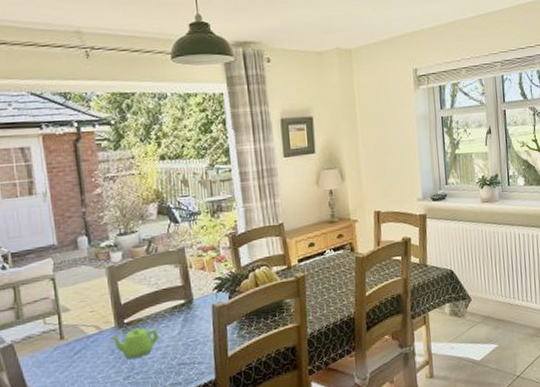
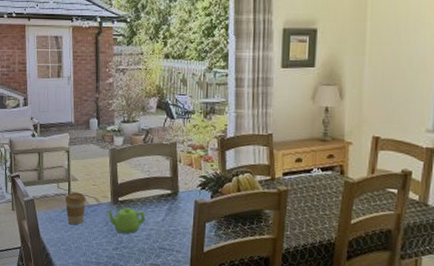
coffee cup: none [55,324,84,363] -> present [64,192,86,225]

